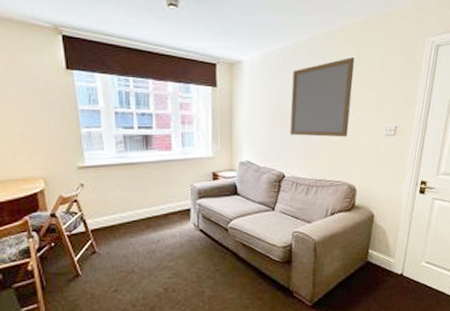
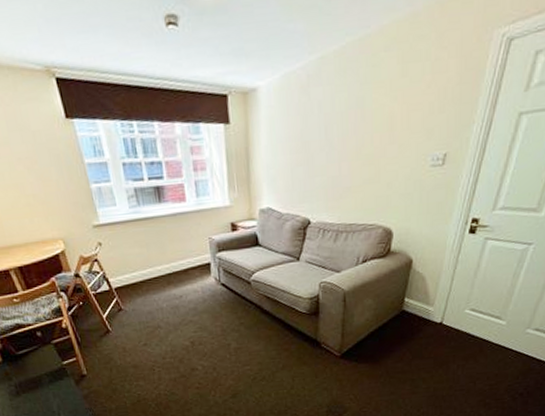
wall art: present [290,58,355,138] -> none [315,68,397,175]

